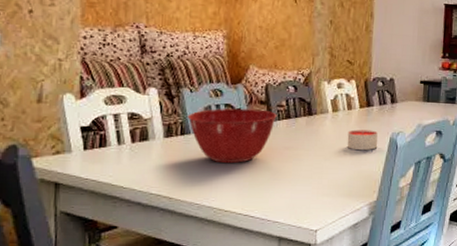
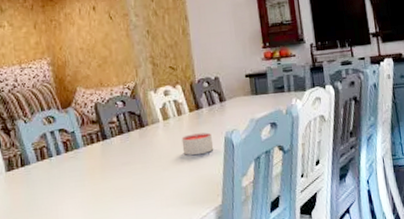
mixing bowl: present [187,108,277,164] -> none [25,129,110,189]

